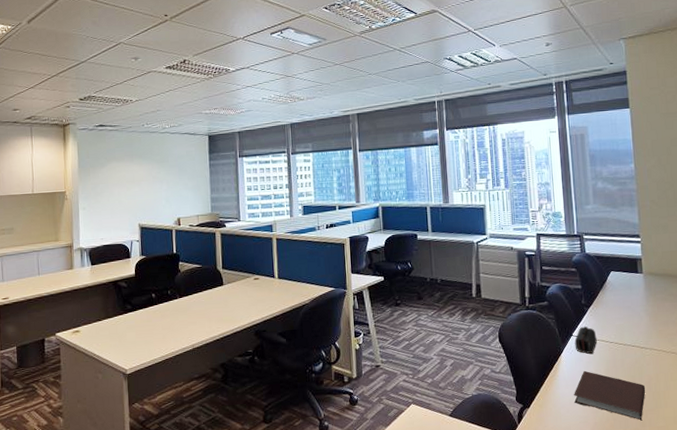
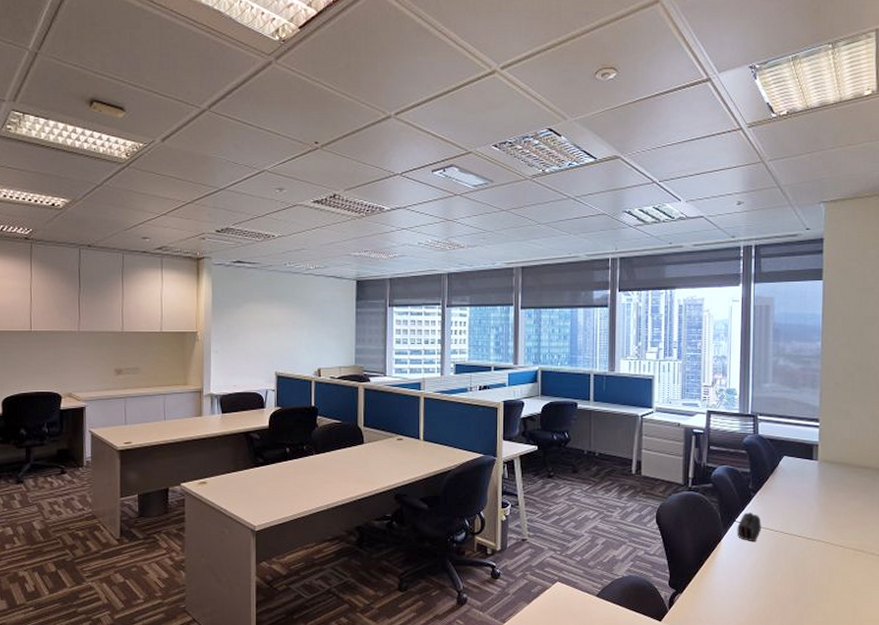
notebook: present [574,370,646,421] -> none [731,558,808,614]

